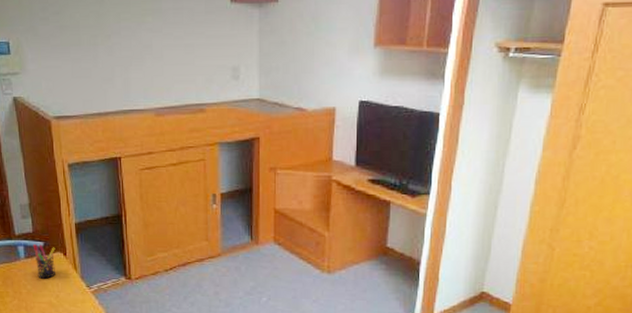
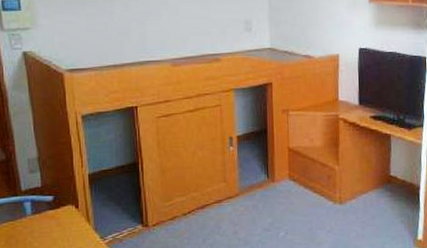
pen holder: present [32,244,55,279] -> none [41,198,67,235]

